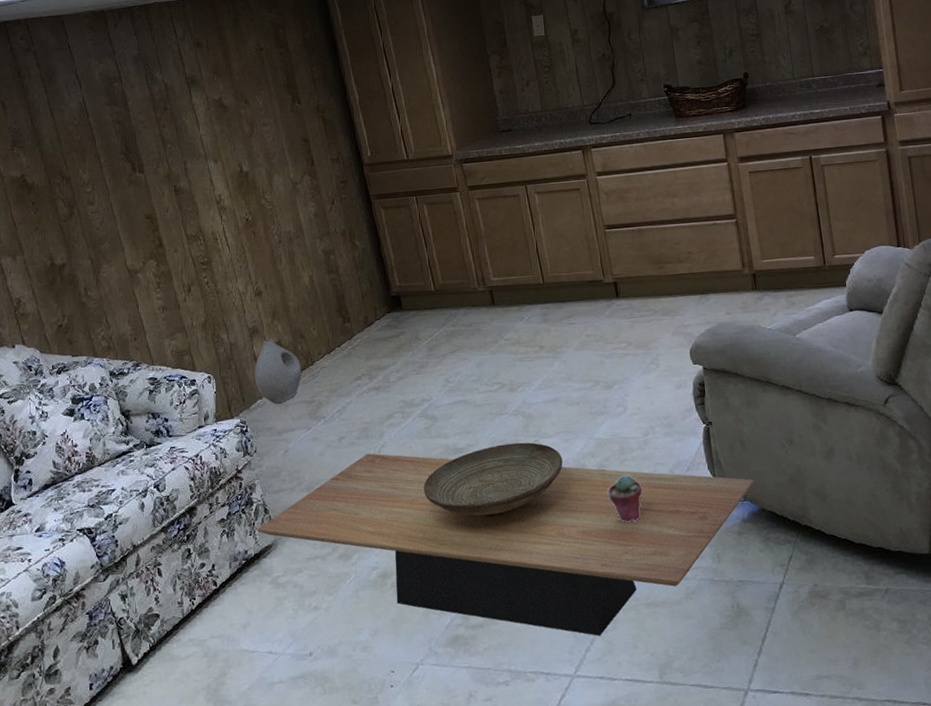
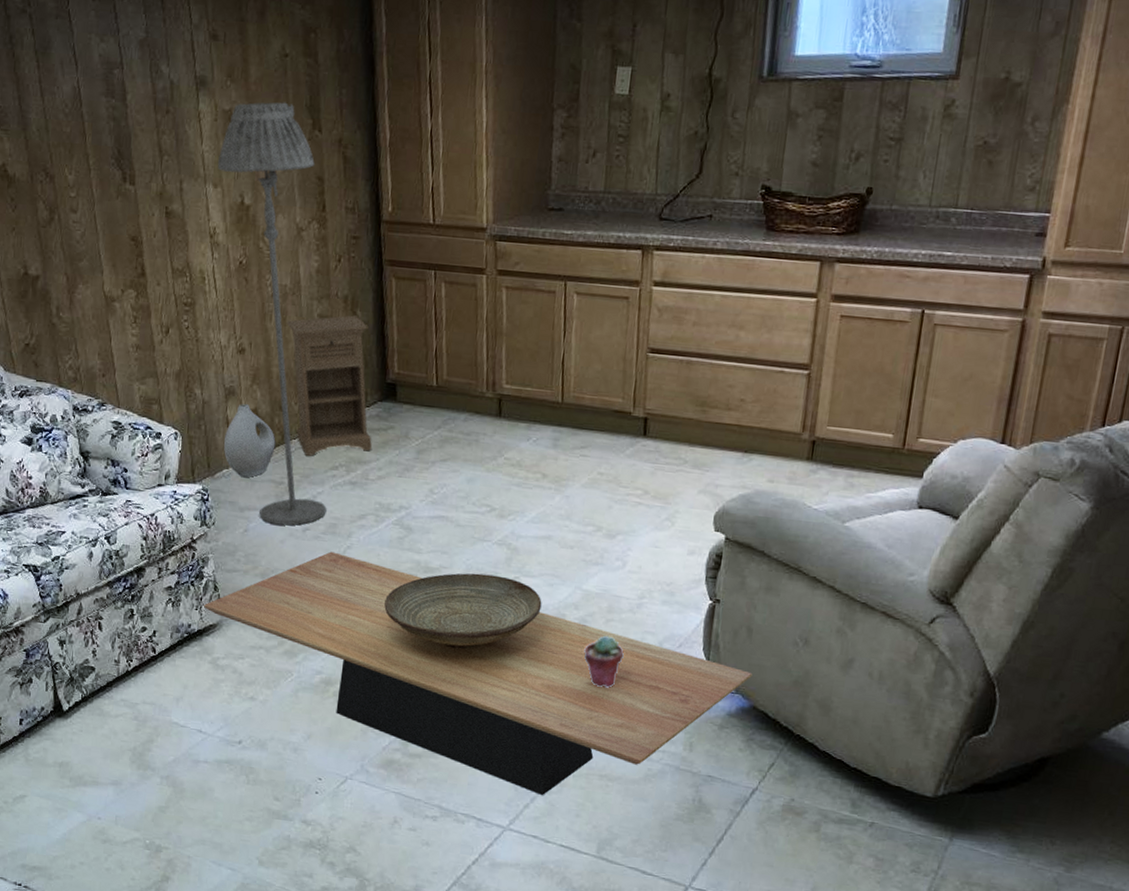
floor lamp: none [215,85,357,440] -> present [218,102,327,526]
nightstand: none [295,245,388,374] -> present [286,315,372,457]

